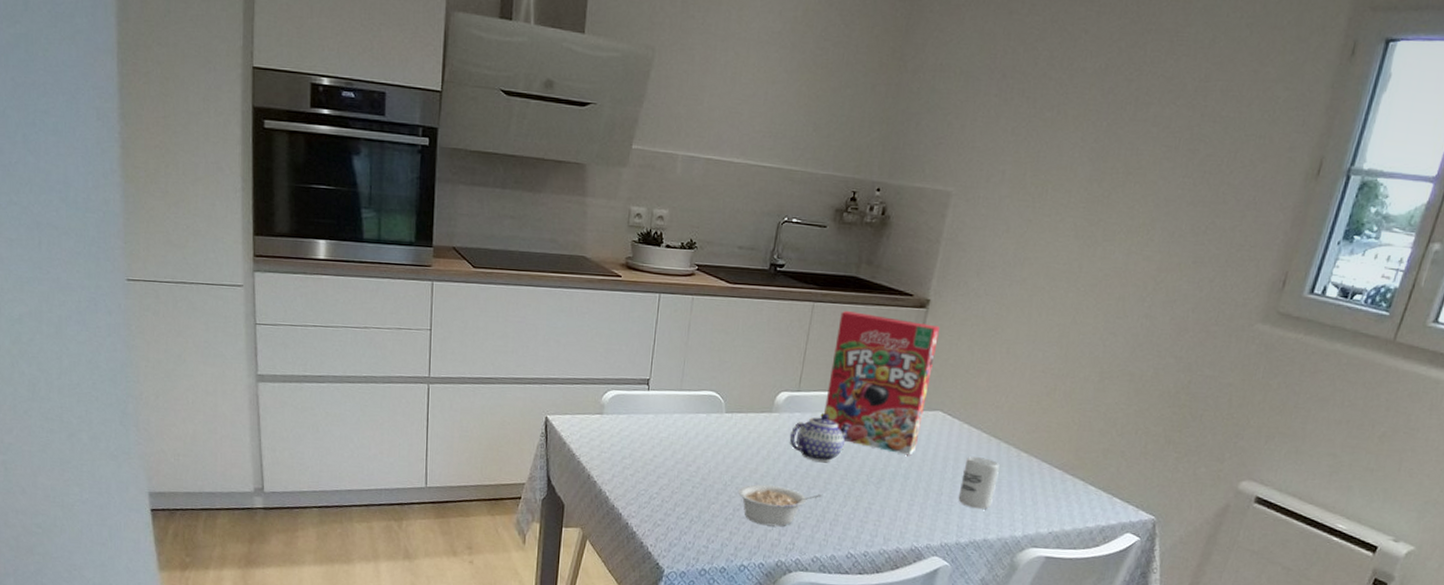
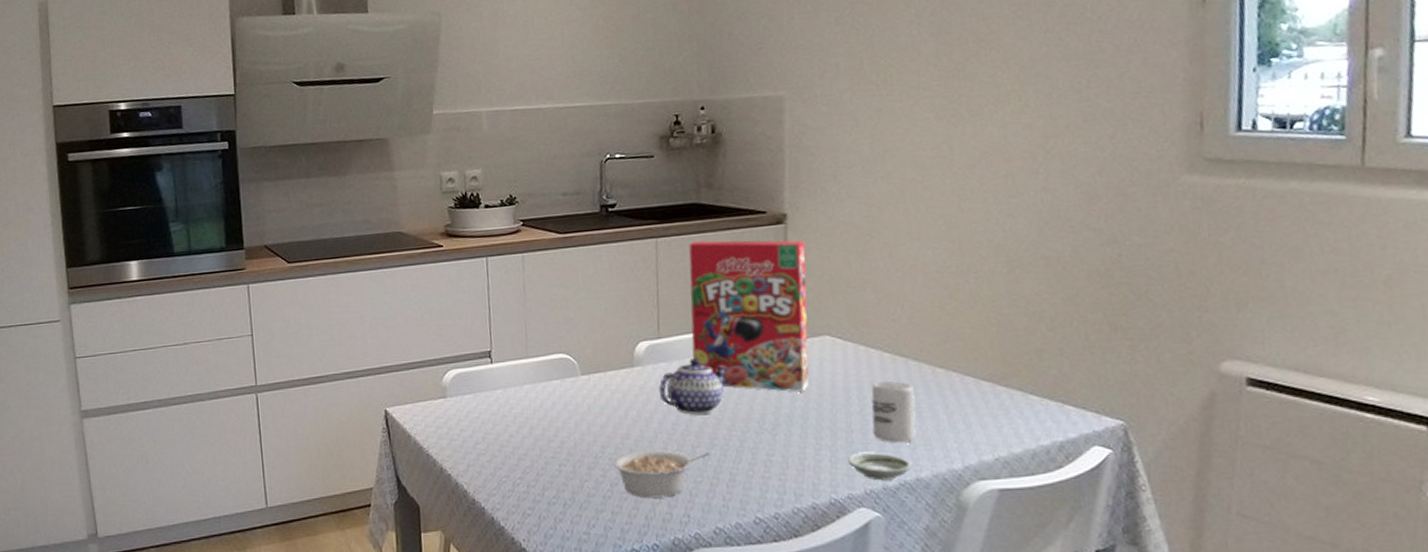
saucer: none [933,513,983,538] -> present [848,453,912,481]

